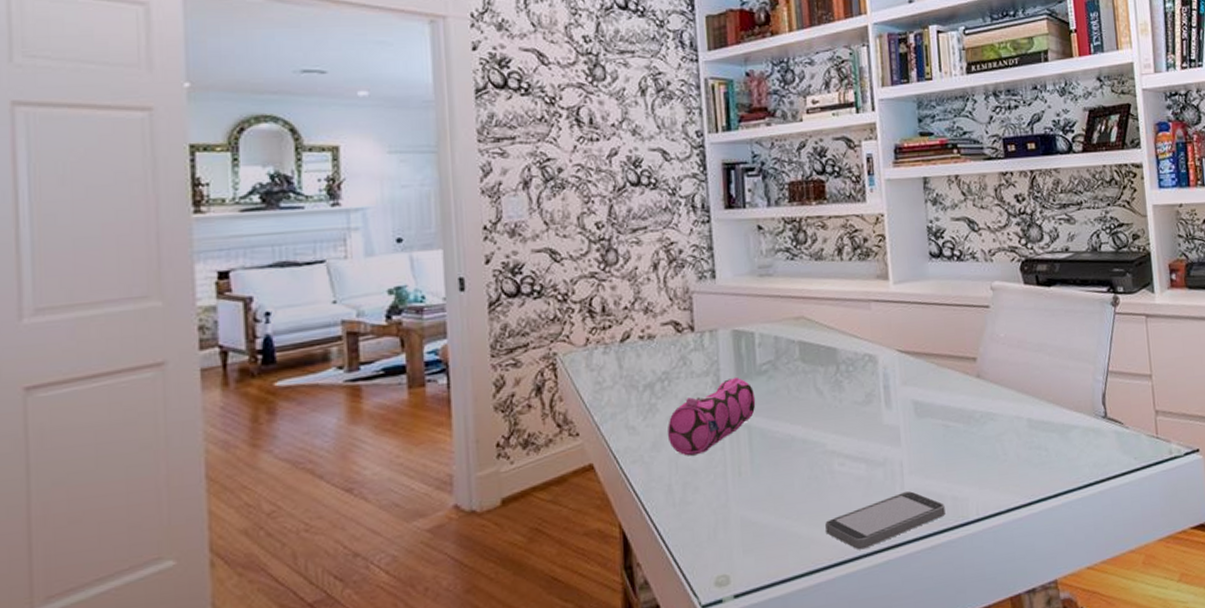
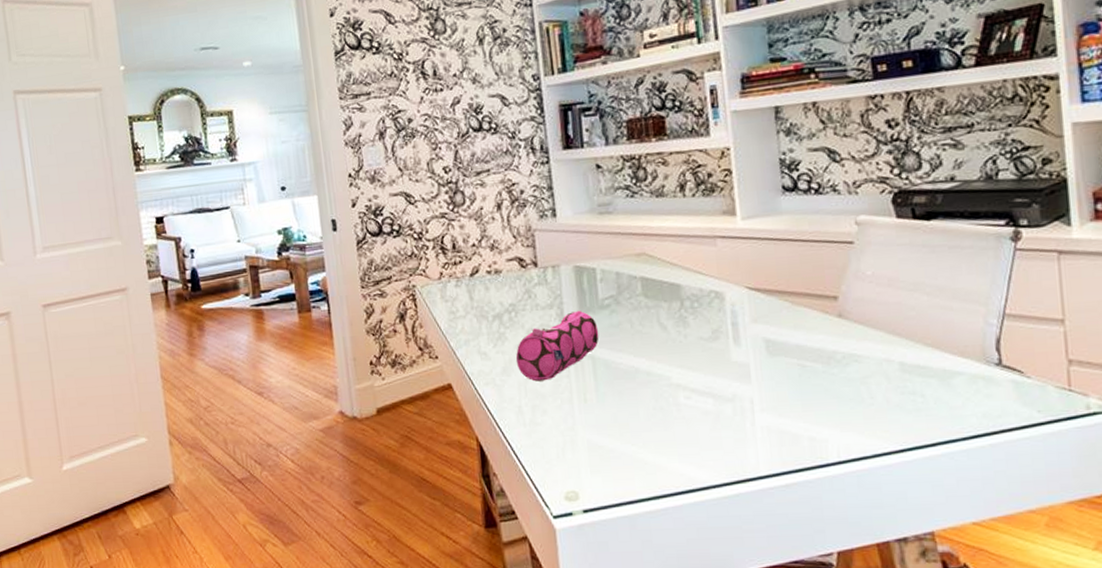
smartphone: present [825,491,945,550] -> none [672,428,802,481]

